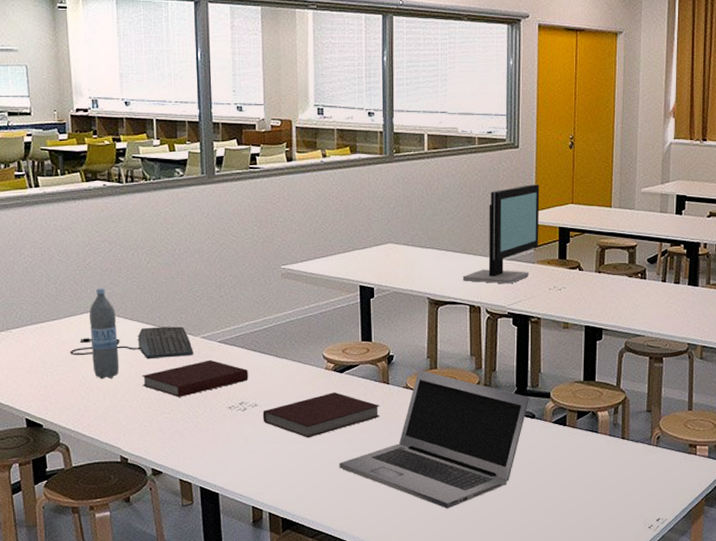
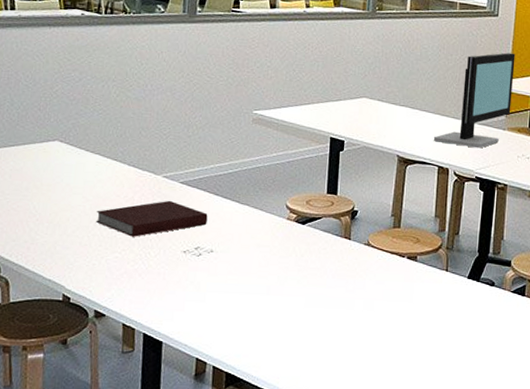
keyboard: present [70,326,193,360] -> none [24,161,154,195]
water bottle: present [89,288,120,380] -> none [46,117,77,212]
notebook: present [262,392,380,438] -> none [217,244,339,290]
laptop: present [339,369,530,509] -> none [291,227,491,375]

